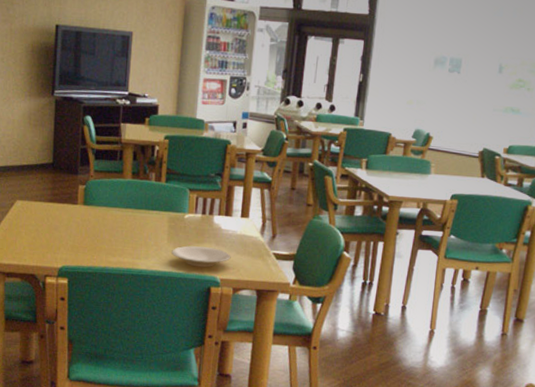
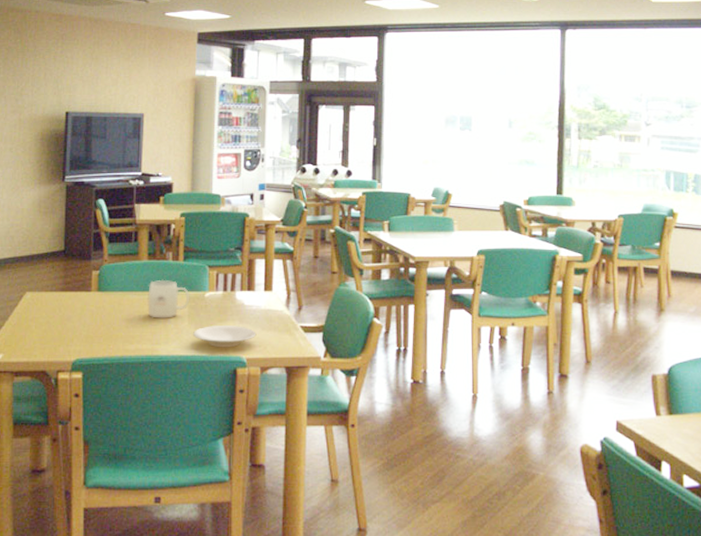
mug: none [130,198,170,236] -> present [147,279,190,318]

